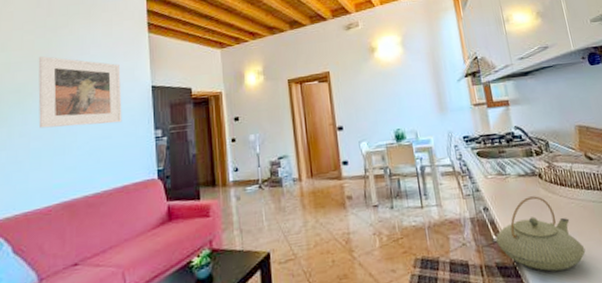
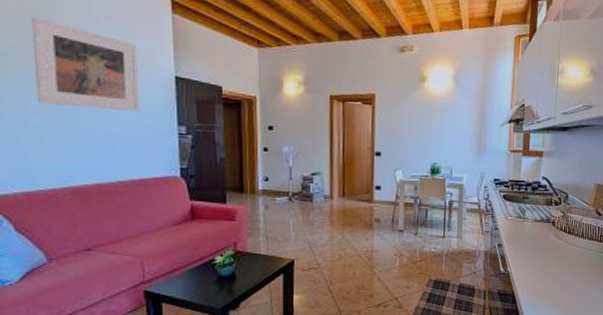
teapot: present [496,196,586,272] -> none [503,240,574,301]

